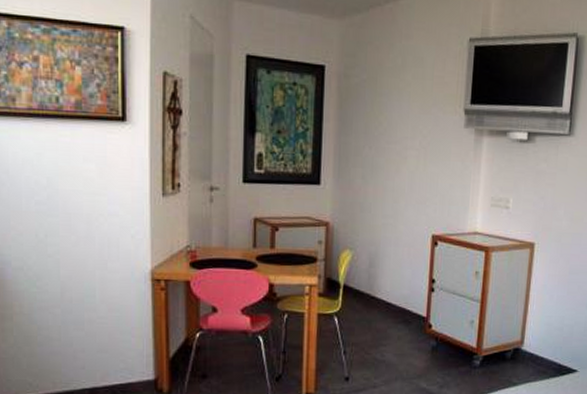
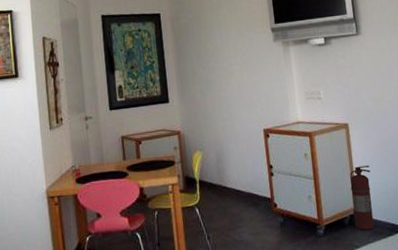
fire extinguisher: none [518,294,549,368] -> present [350,165,375,230]

